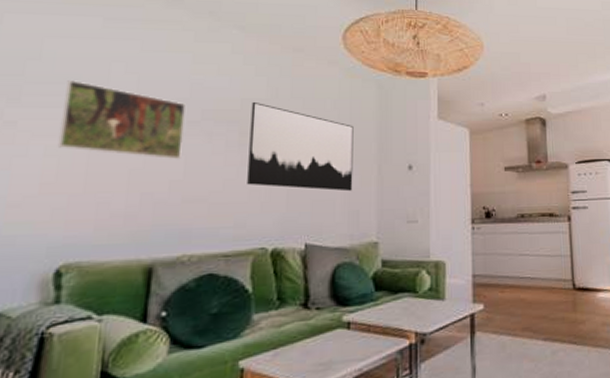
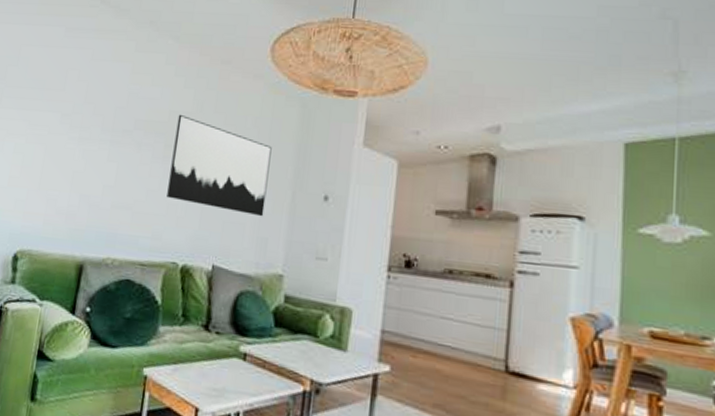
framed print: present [57,80,186,160] -> none [23,85,122,167]

